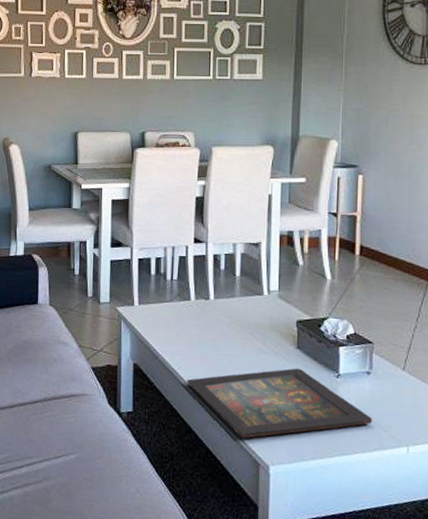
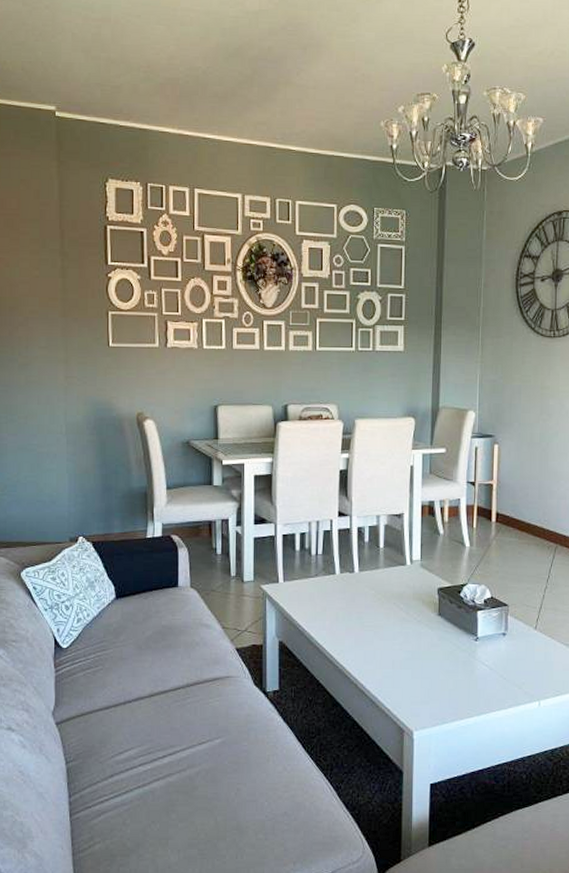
icon panel: present [187,368,373,438] -> none [333,634,508,706]

